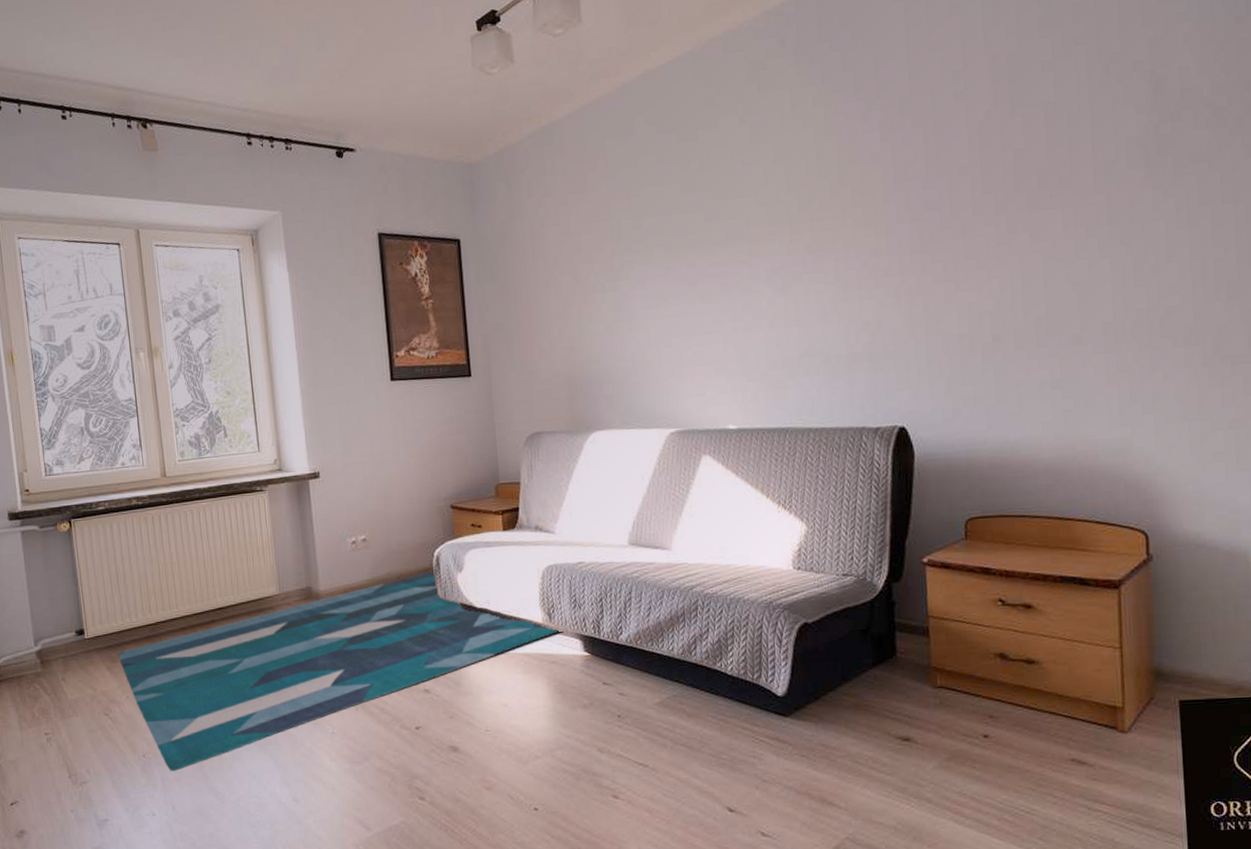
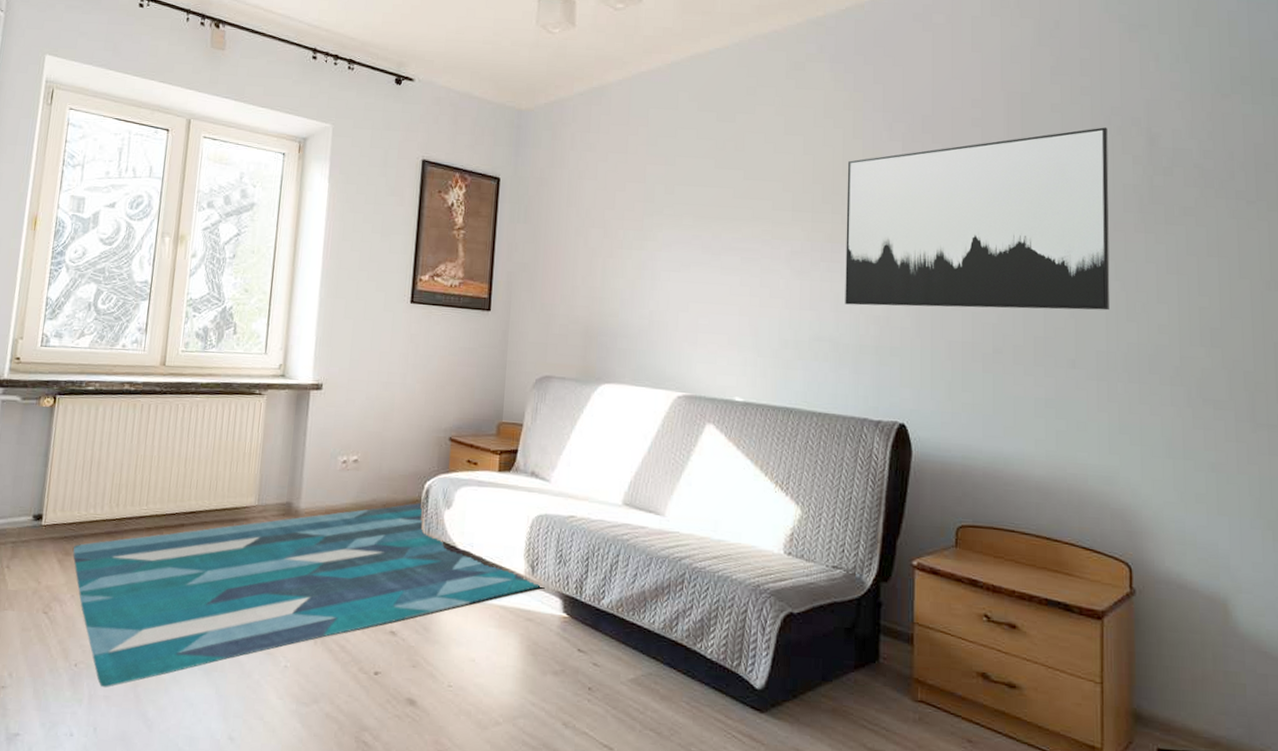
wall art: none [822,78,1116,315] -> present [845,127,1110,311]

